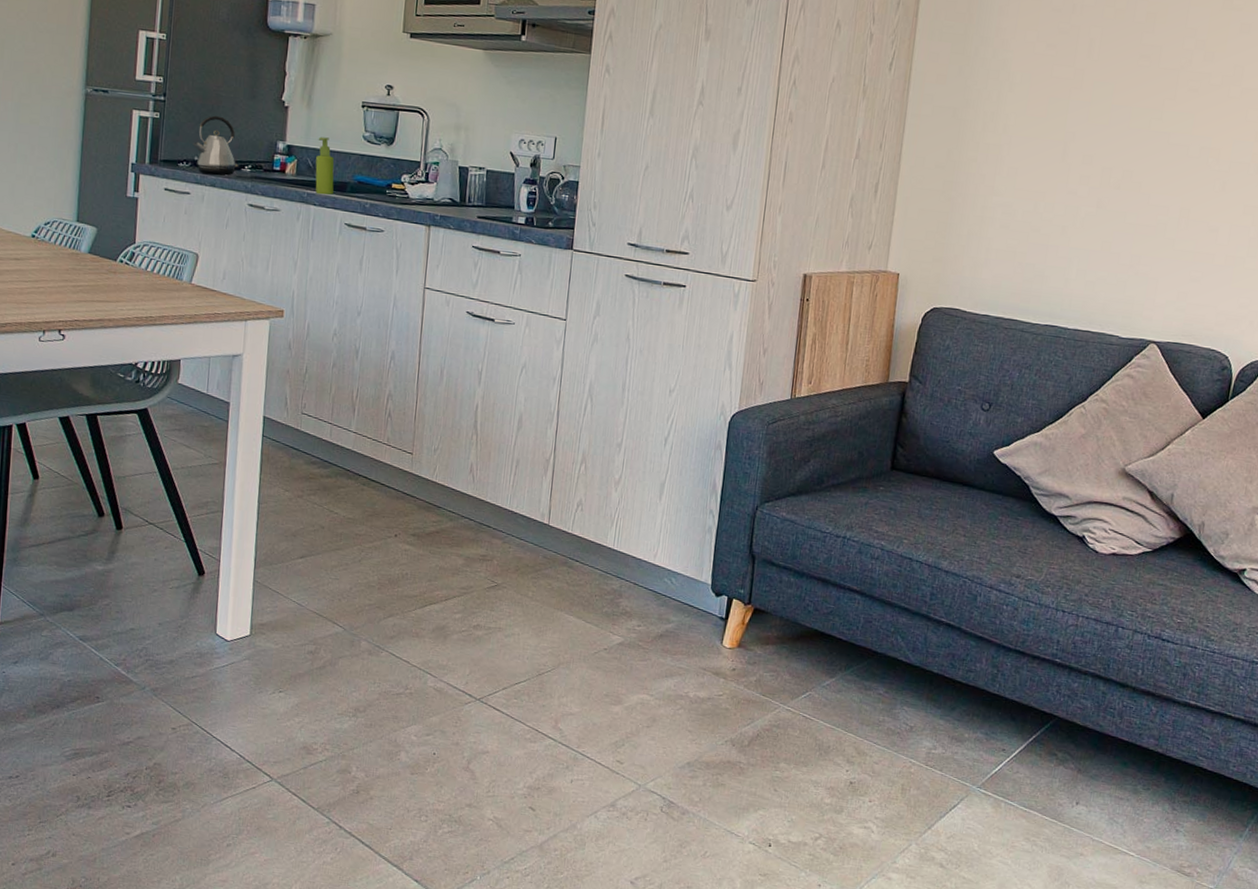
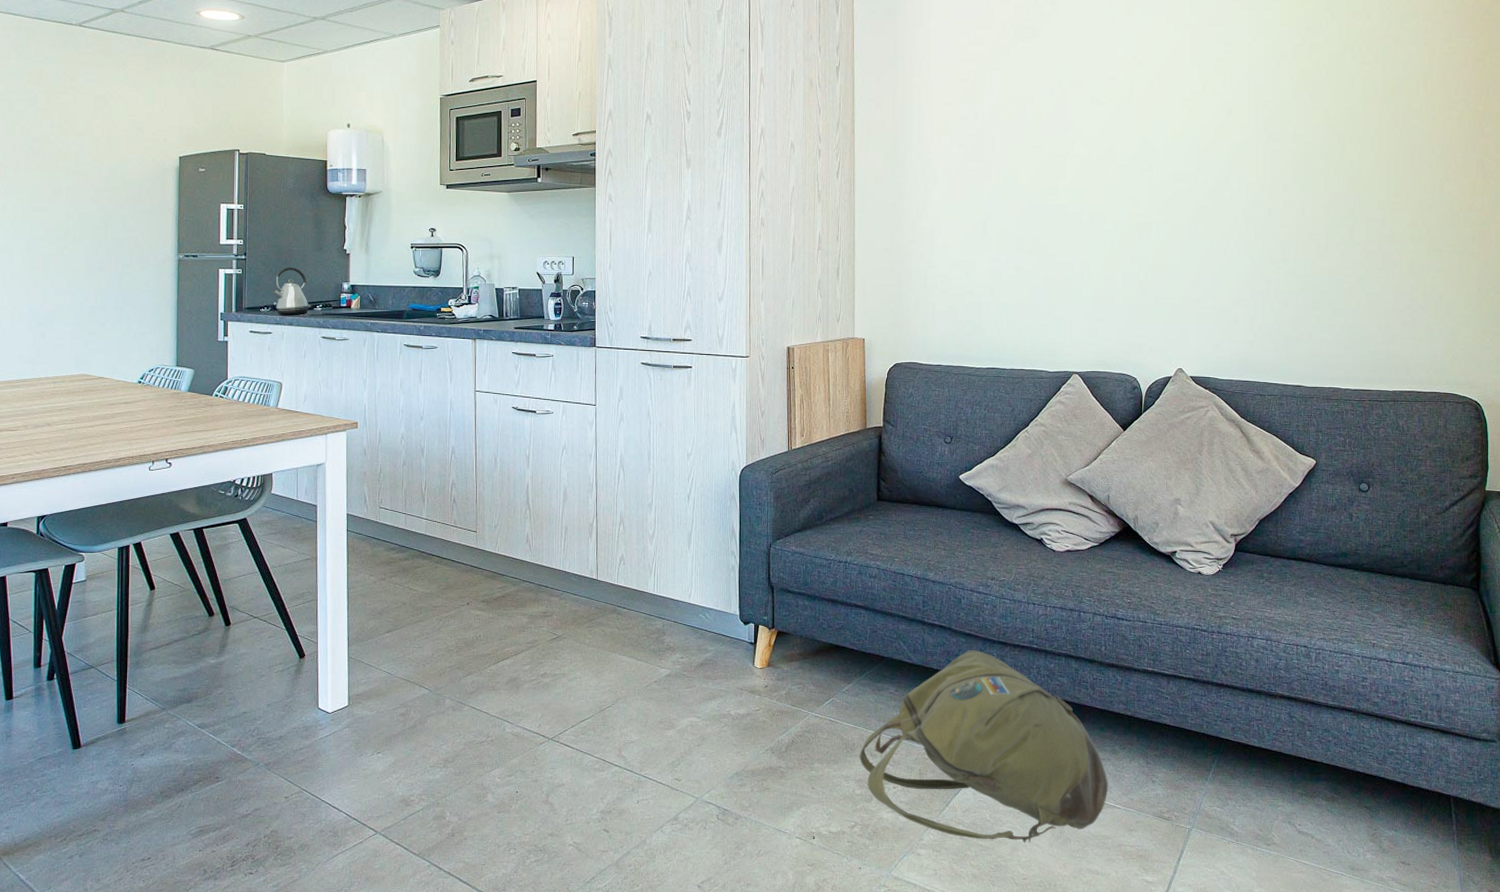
soap dispenser: present [315,137,335,195] -> none [376,275,393,323]
backpack: none [833,656,1124,881] -> present [859,650,1108,843]

